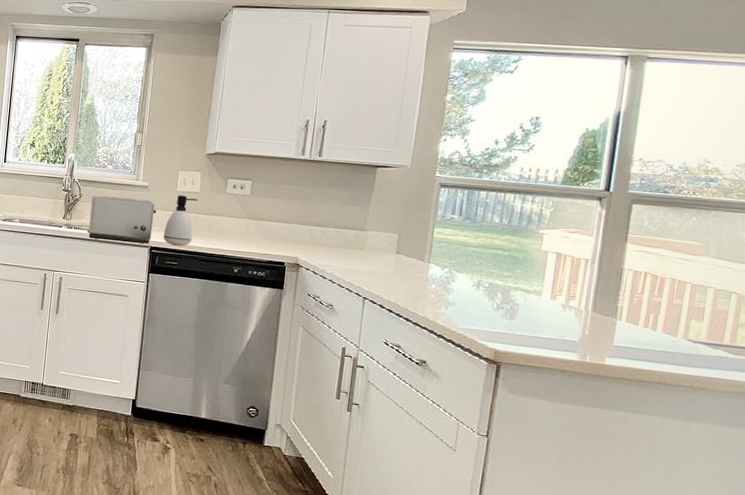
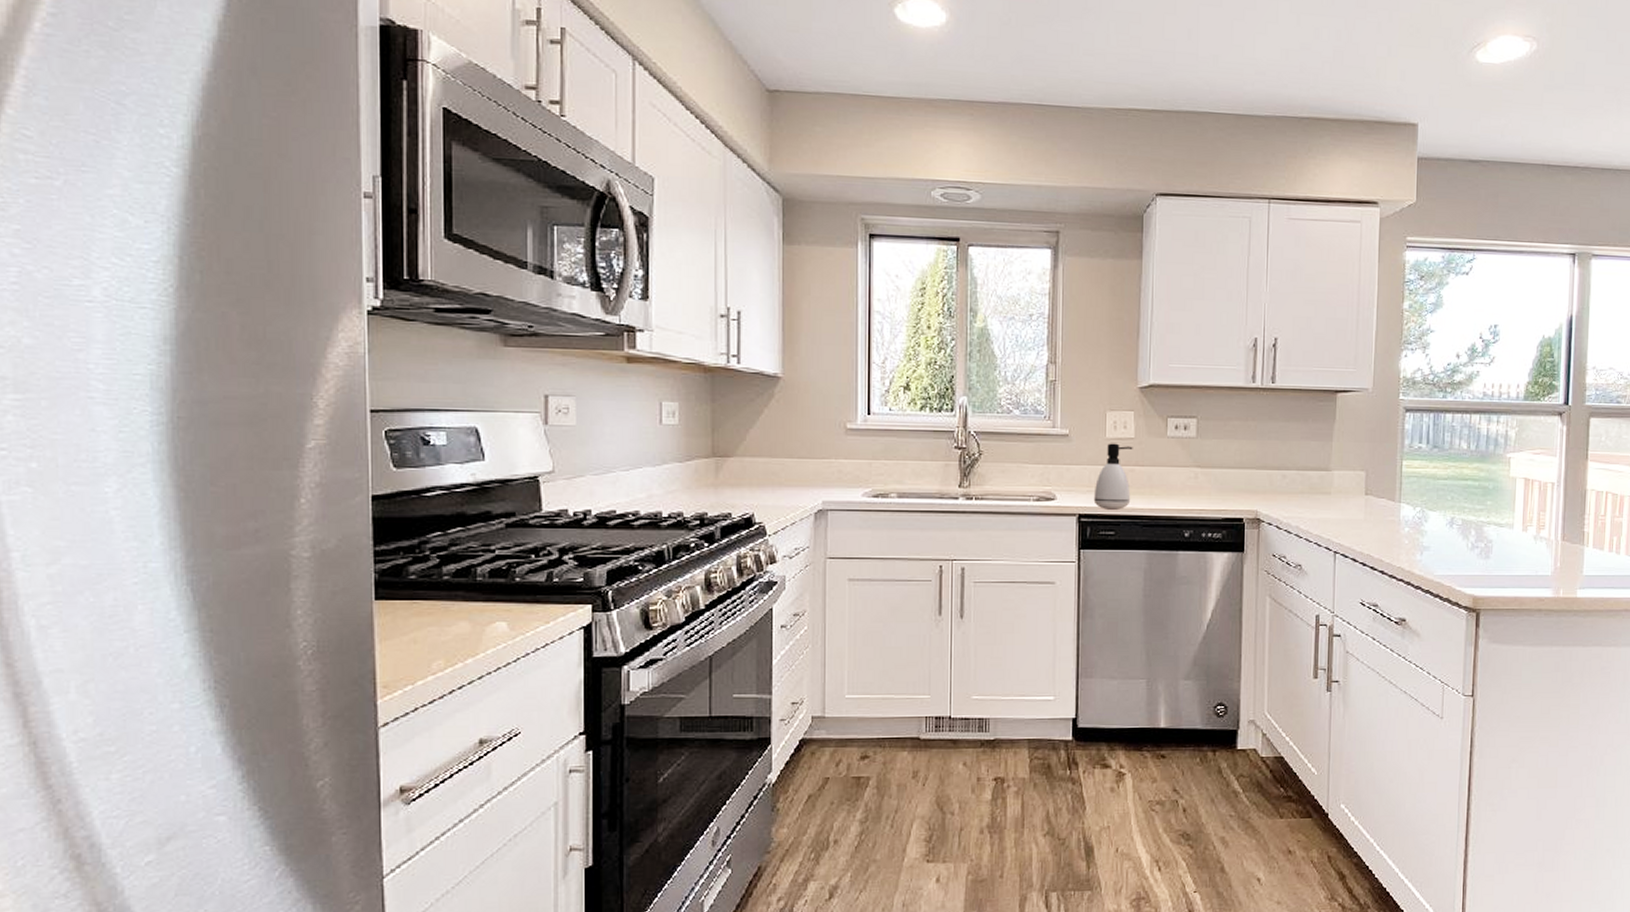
toaster: present [86,195,157,245] -> none [992,451,1082,512]

